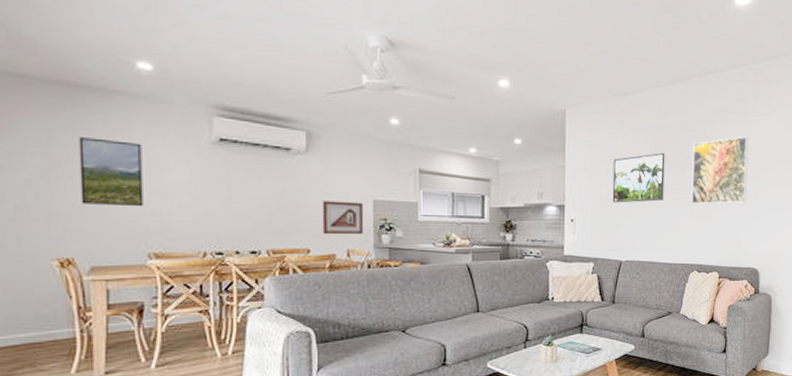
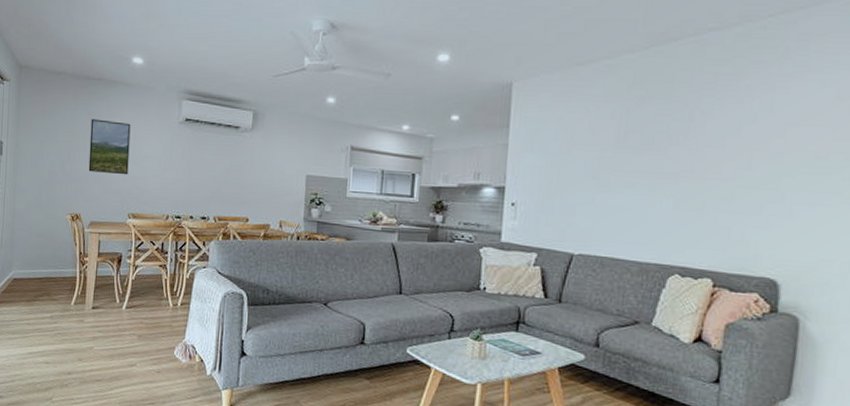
picture frame: present [322,201,363,235] -> none [260,174,297,207]
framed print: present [612,153,665,203] -> none [565,129,640,187]
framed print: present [691,136,749,204] -> none [674,107,770,193]

